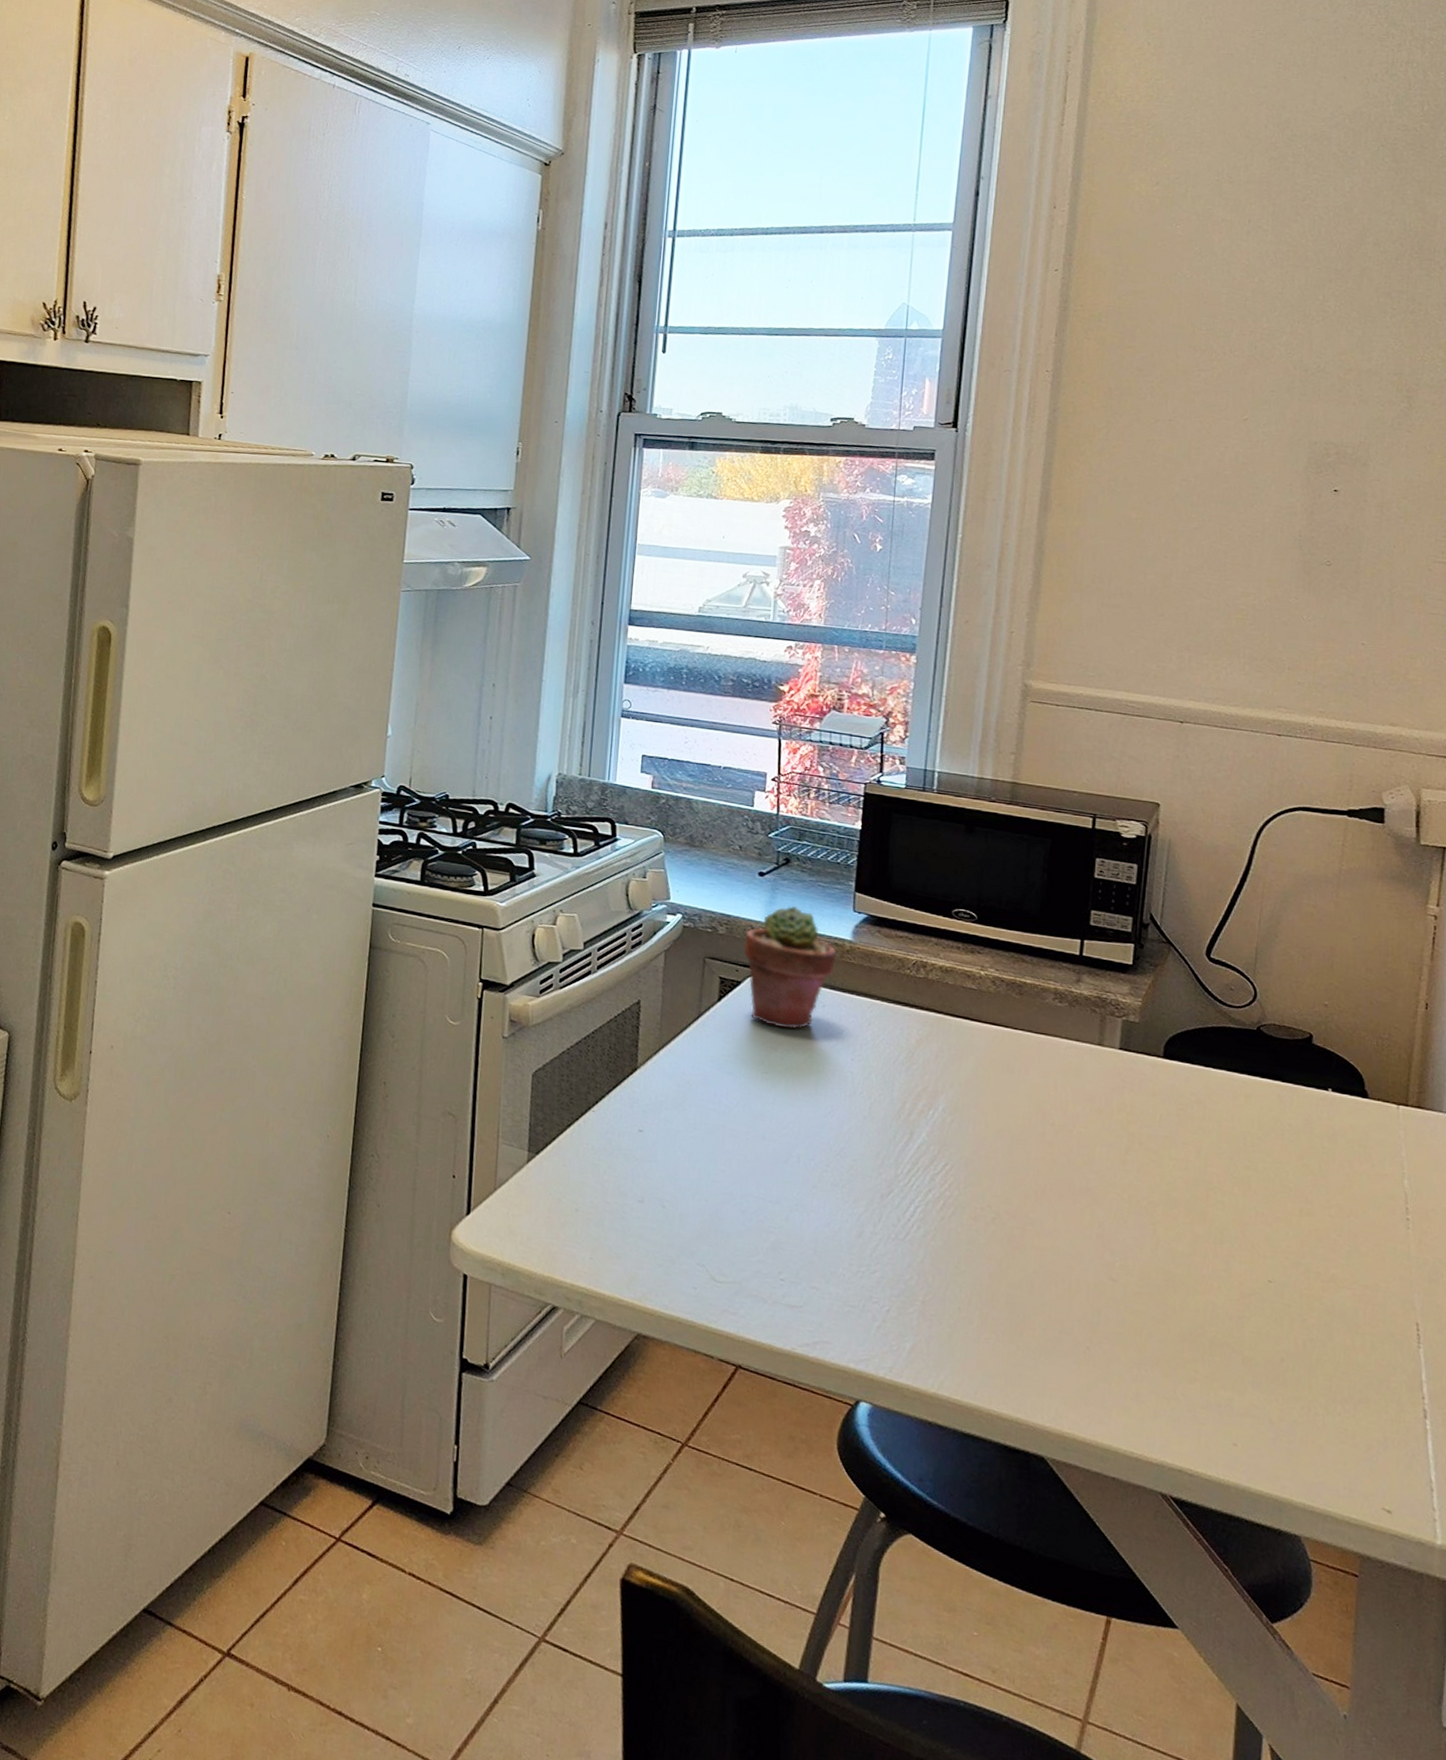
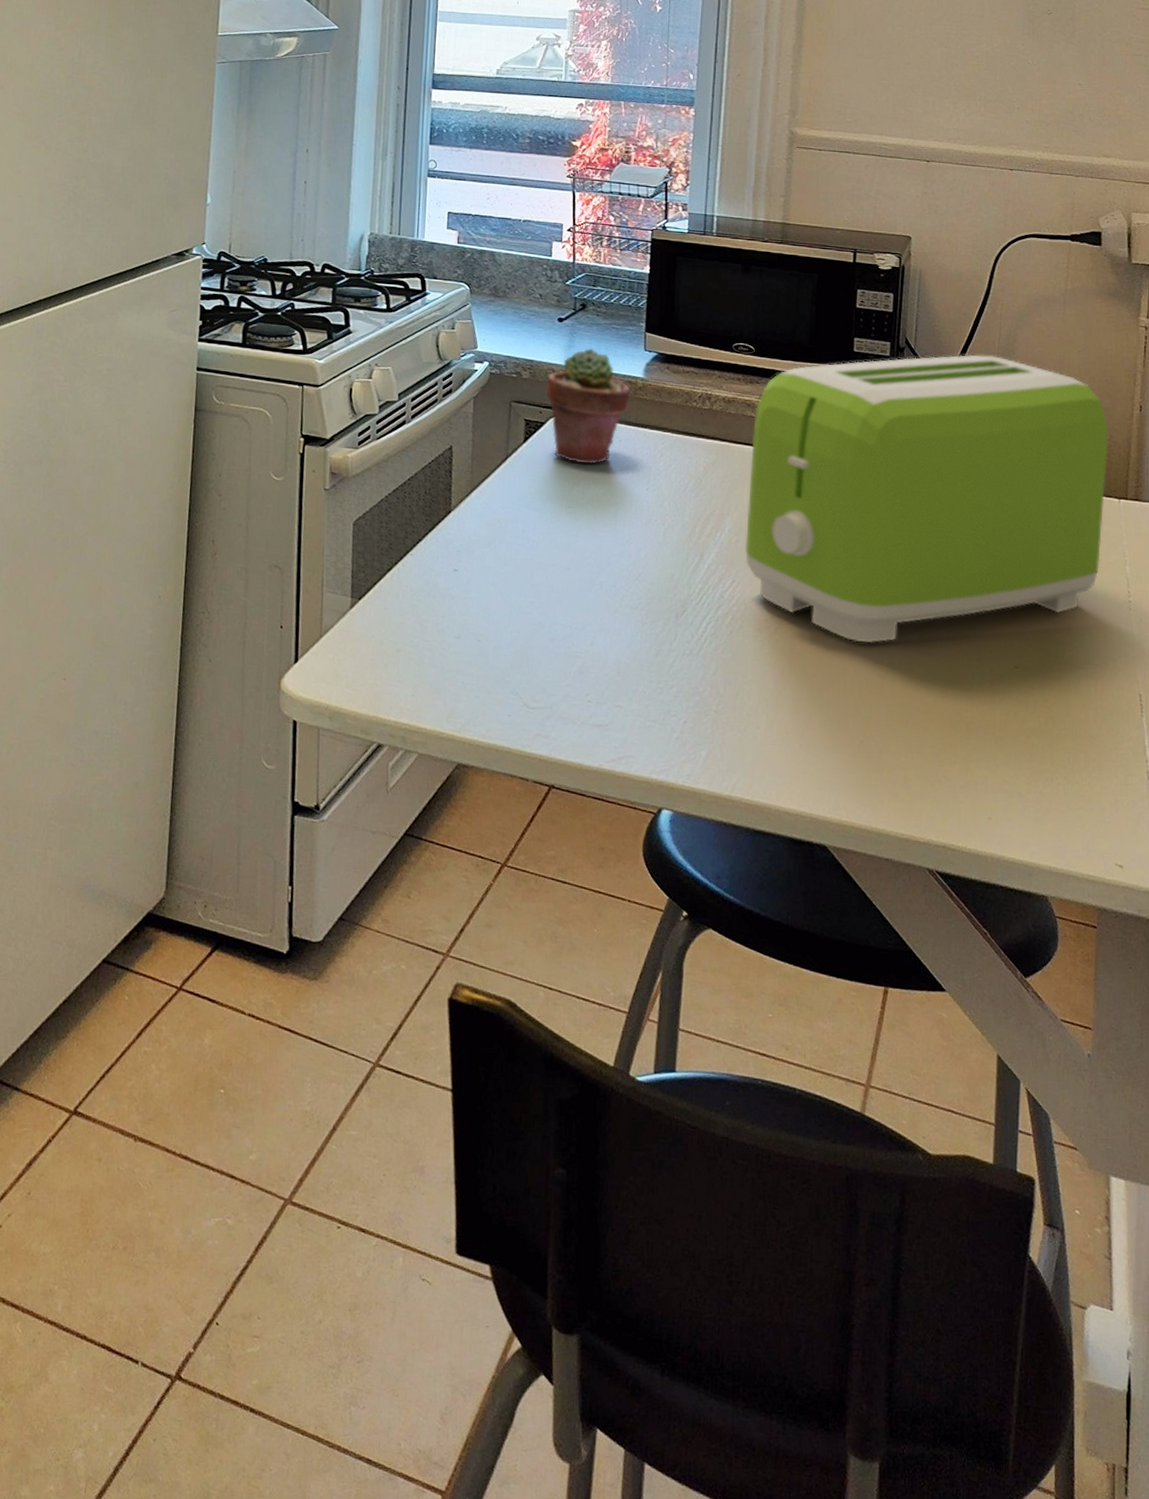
toaster: none [960,935,1387,1243] -> present [745,354,1109,644]

